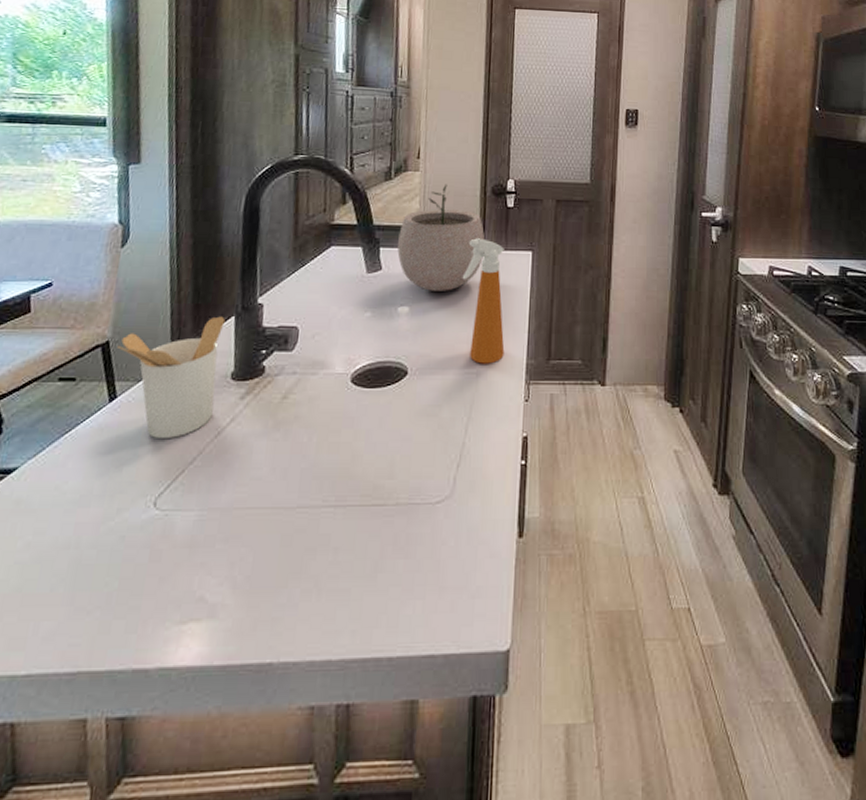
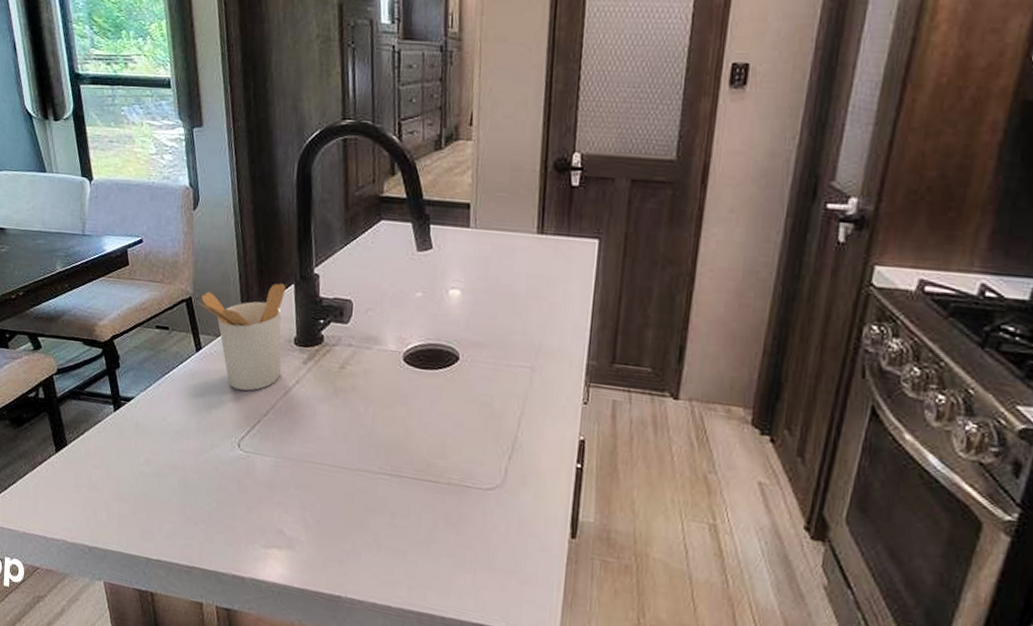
plant pot: present [397,184,485,291] -> none [448,156,544,277]
spray bottle: present [462,238,505,364] -> none [517,220,566,360]

